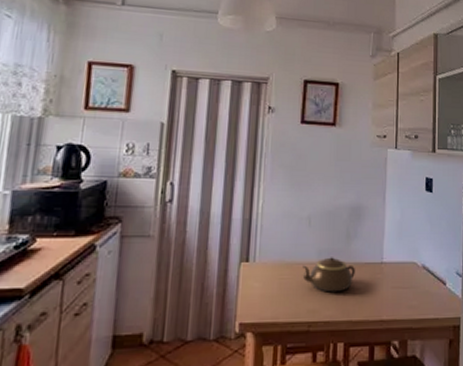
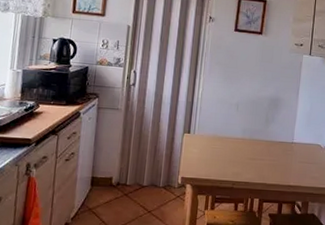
teapot: present [302,257,355,293] -> none [230,135,271,162]

